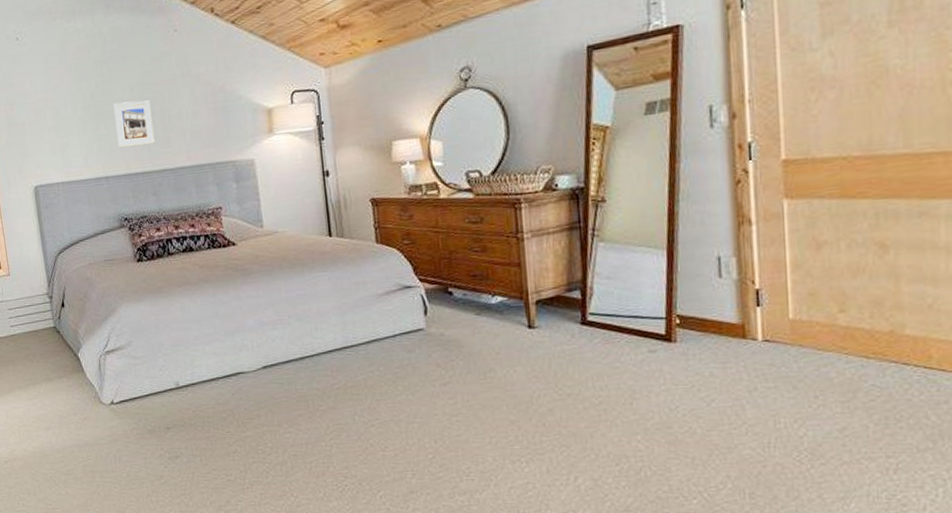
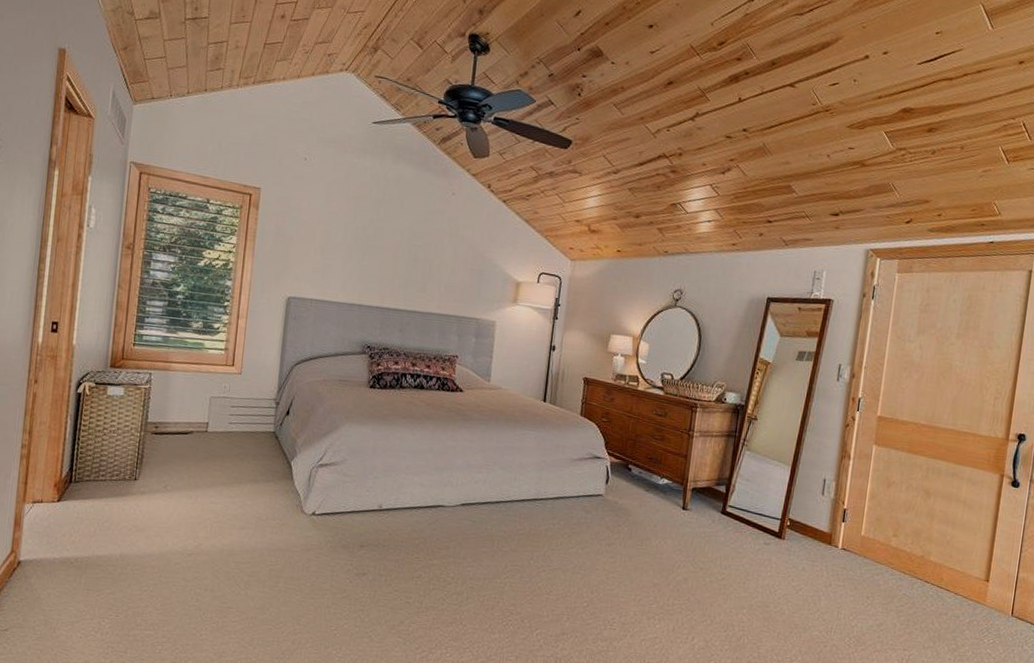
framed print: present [113,100,155,147] -> none [378,242,417,287]

